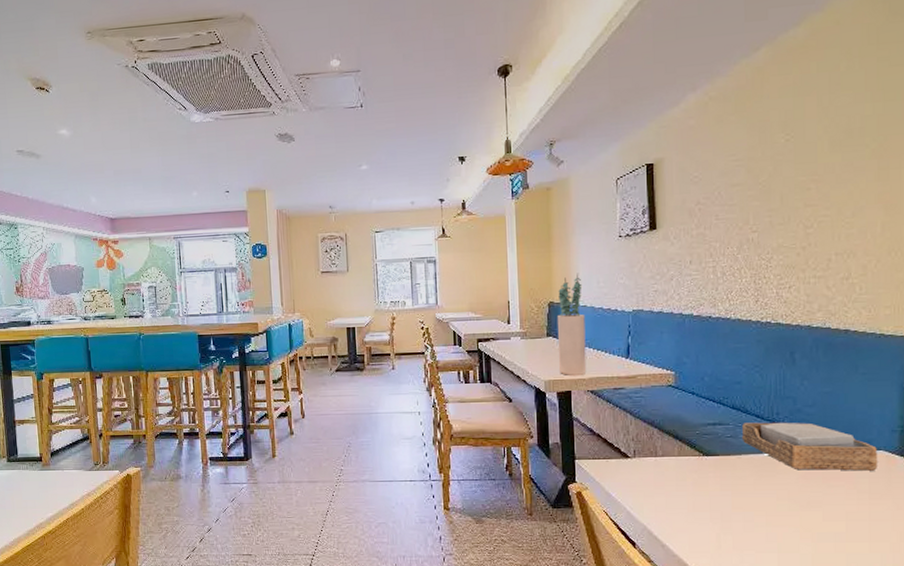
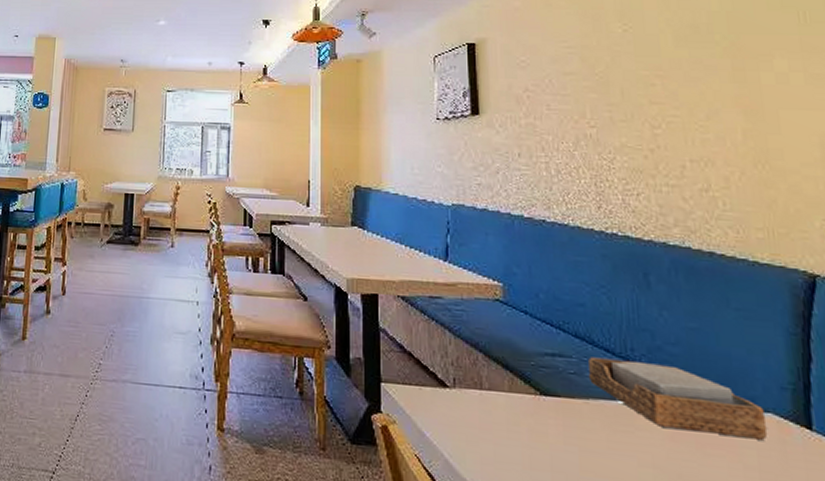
vase: present [556,273,587,376] -> none [363,155,397,277]

